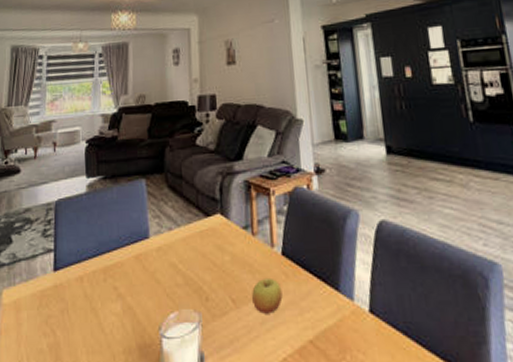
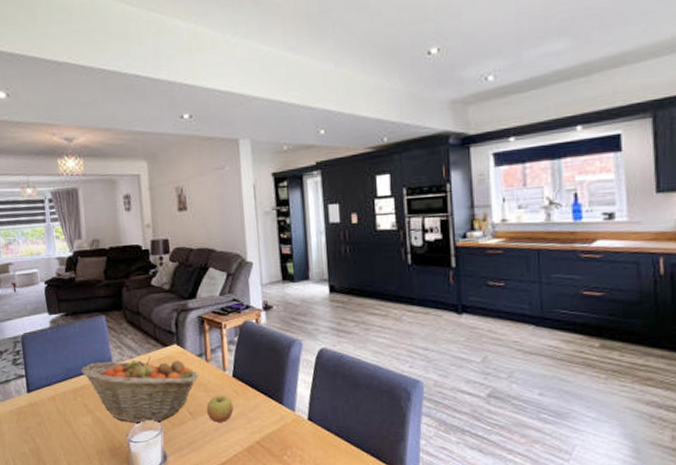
fruit basket: none [114,228,243,313] -> present [81,356,198,423]

